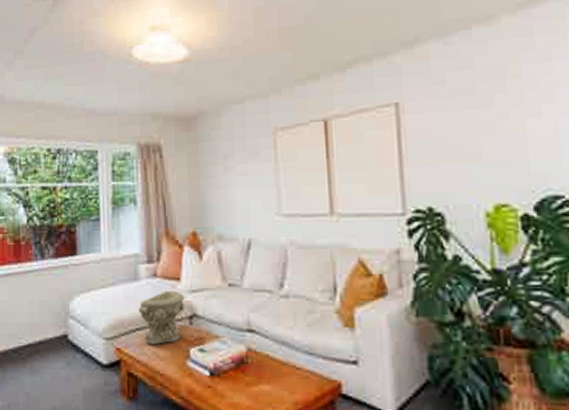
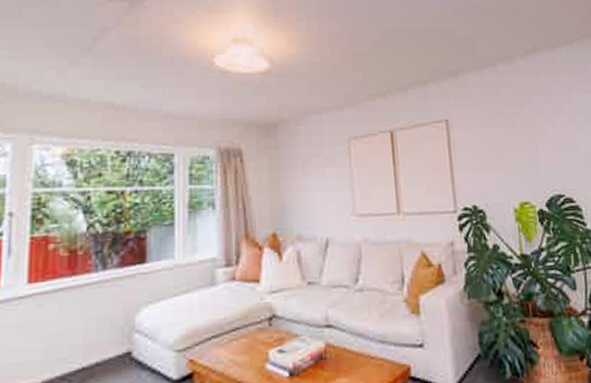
decorative bowl: present [138,291,185,344] -> none [214,293,265,352]

